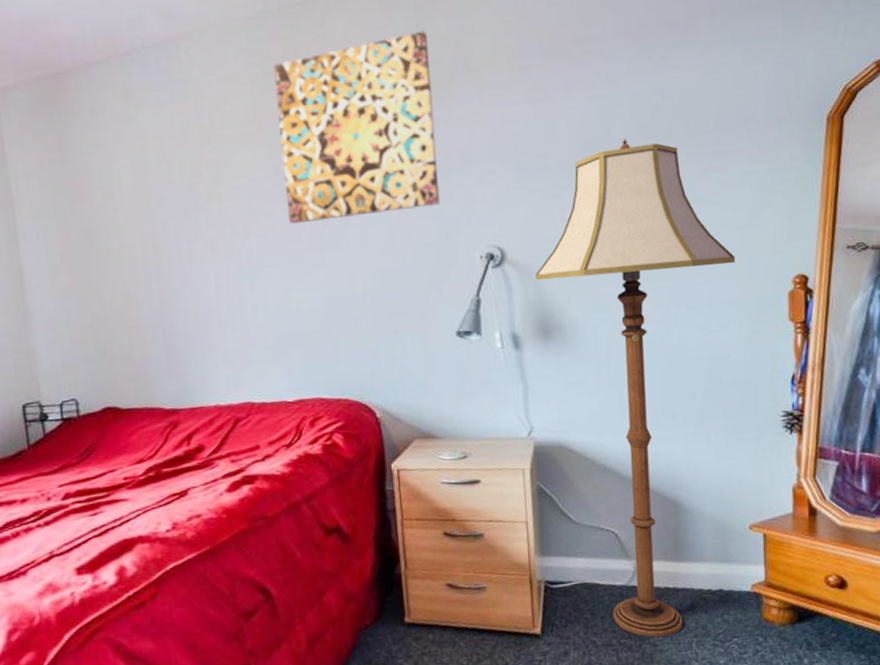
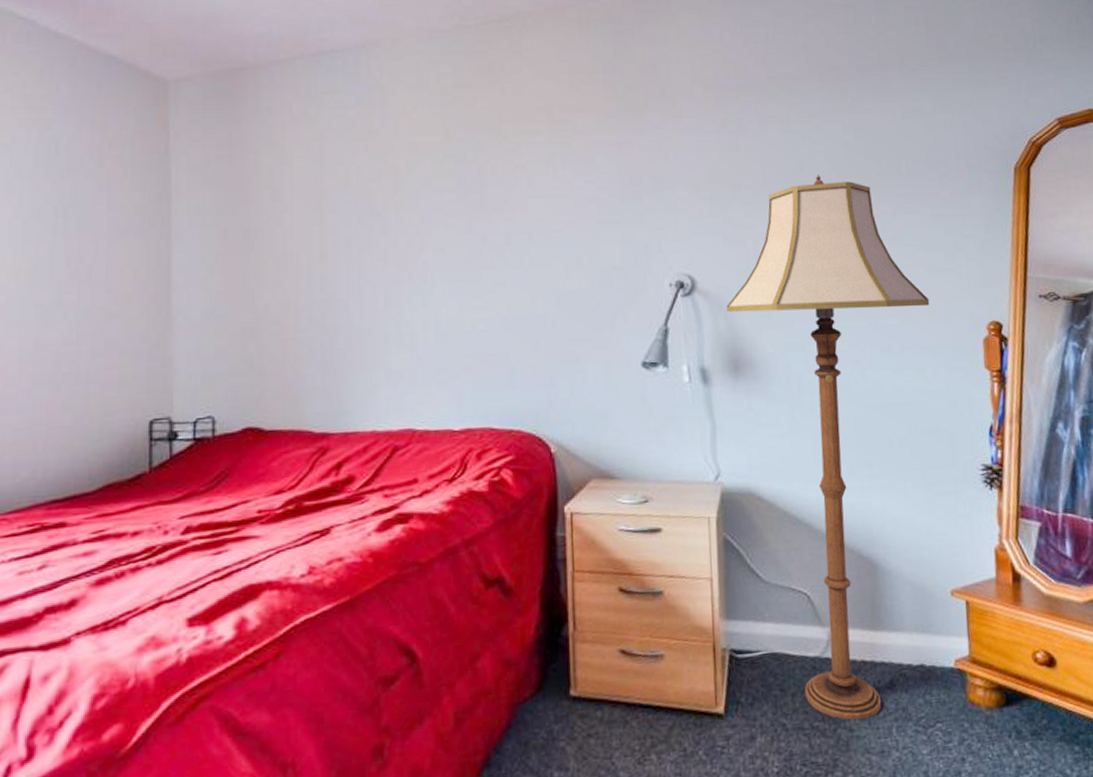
wall art: present [273,31,441,224] -> none [466,56,631,239]

